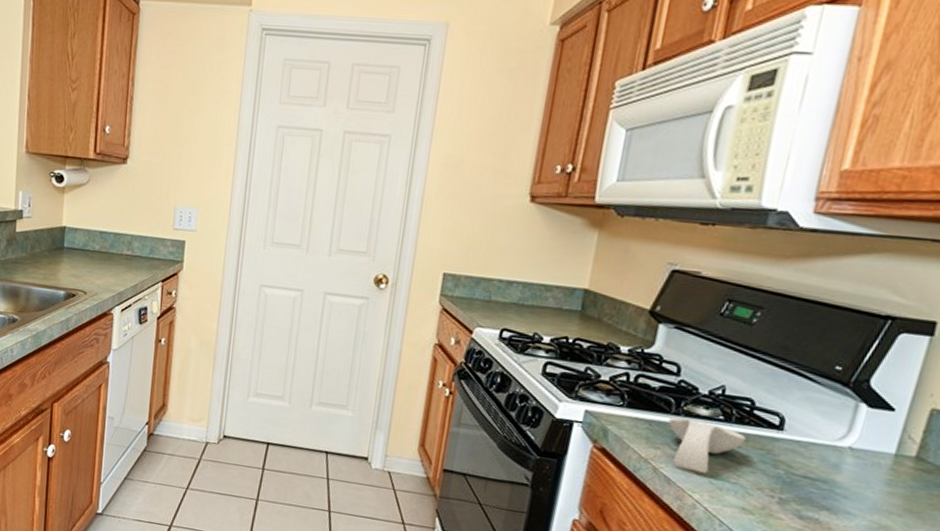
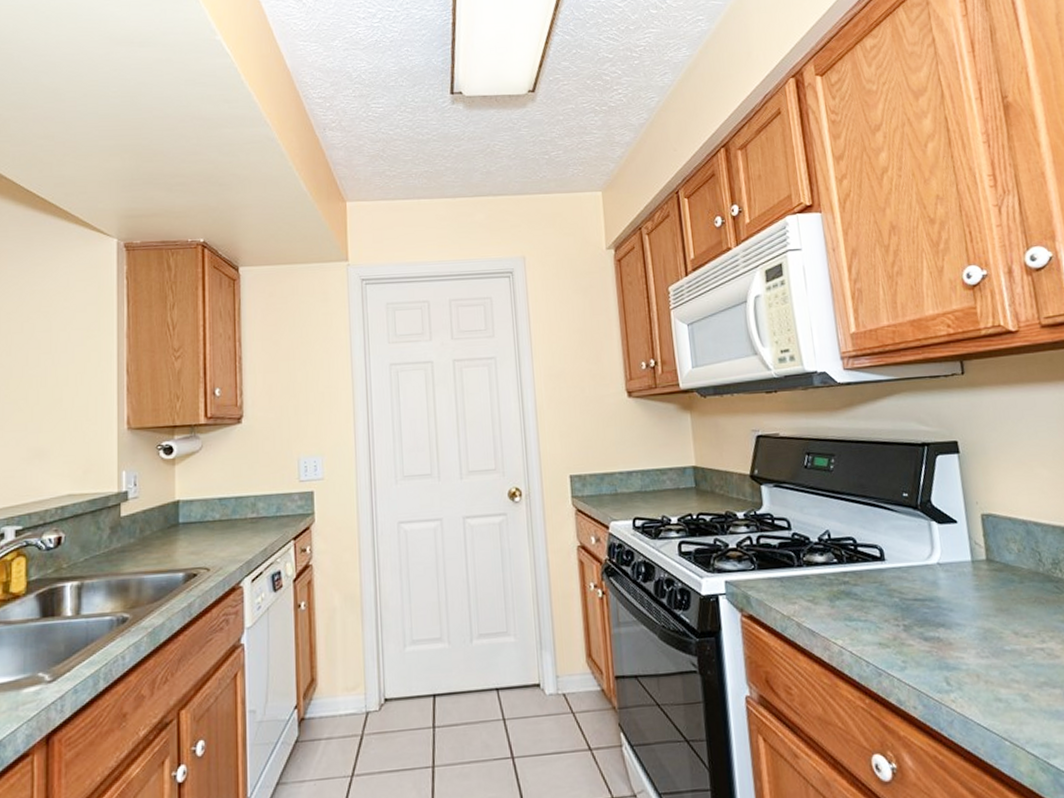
spoon rest: present [668,417,746,473] -> none [794,568,861,618]

